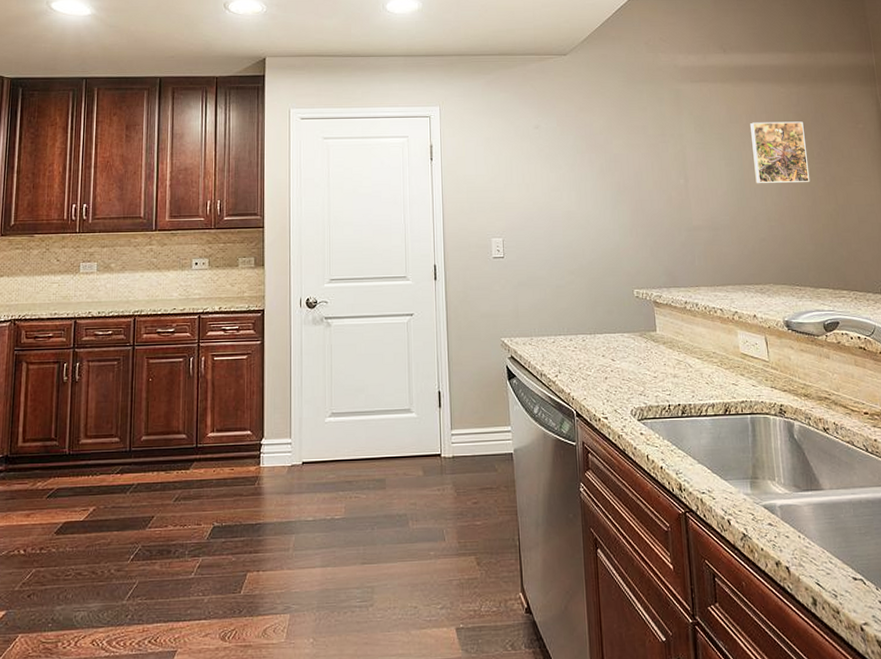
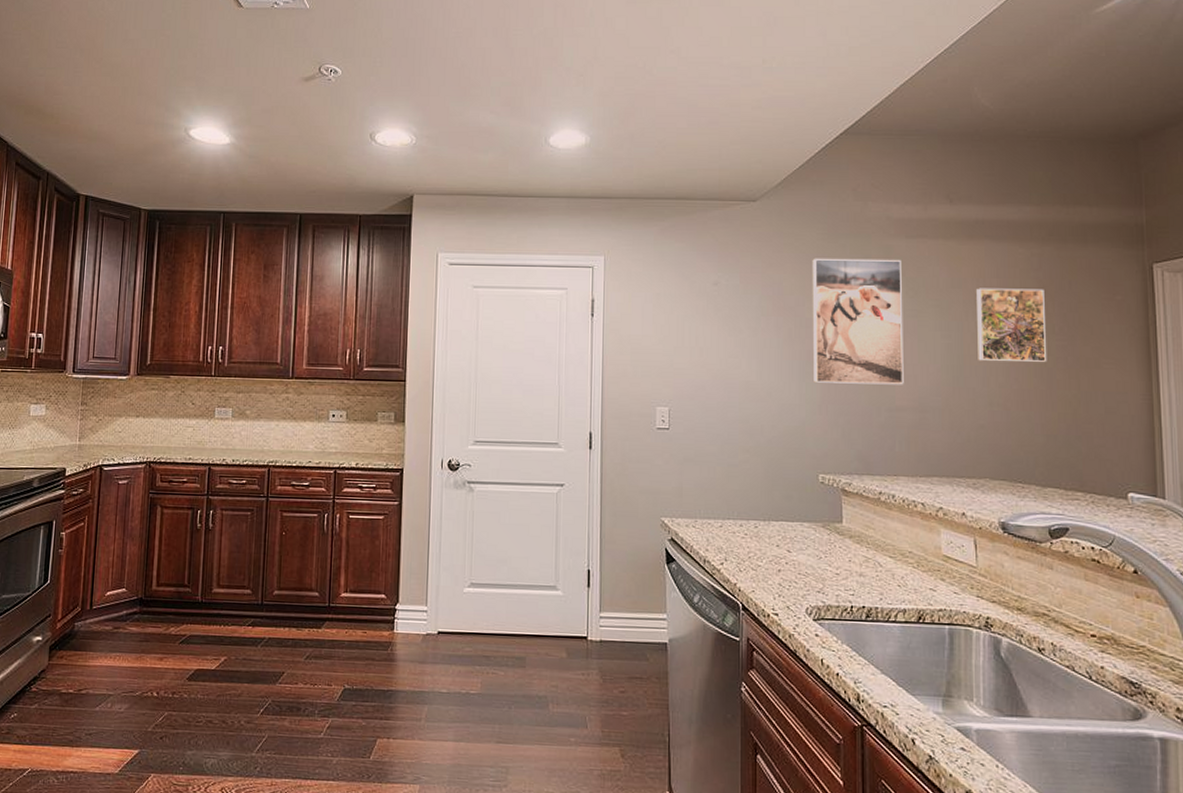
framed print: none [616,101,698,209] -> present [812,258,904,385]

